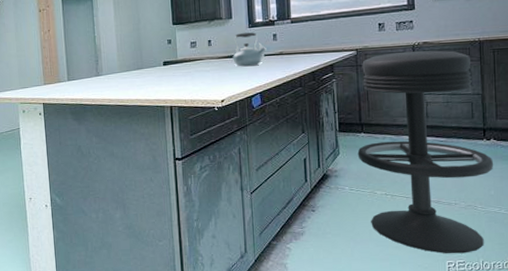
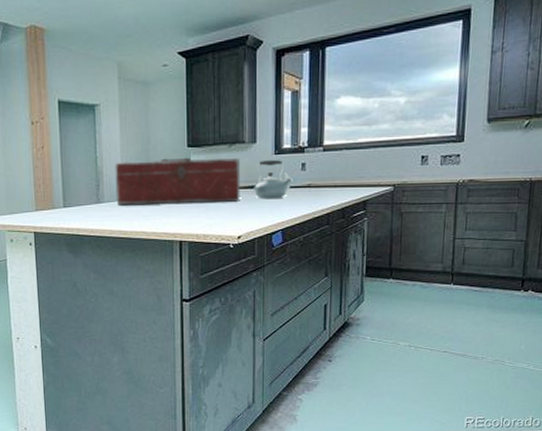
toolbox: none [111,32,221,78] -> present [115,157,241,206]
bar stool: present [357,50,494,254] -> none [383,190,529,410]

